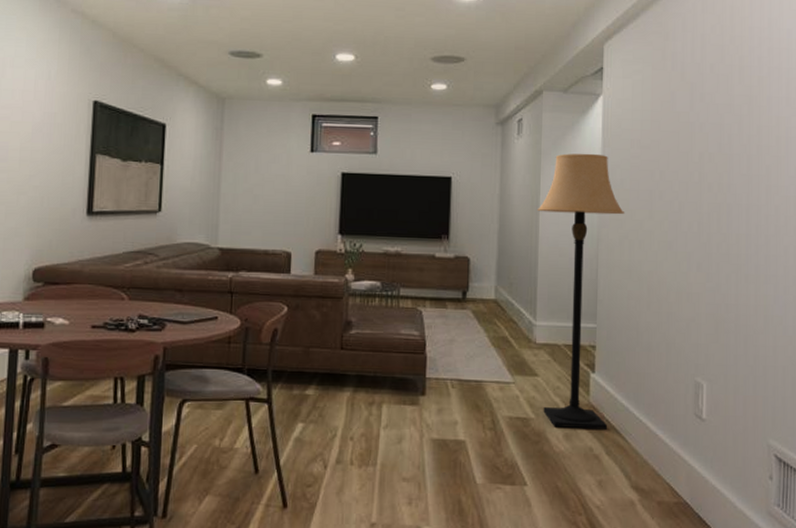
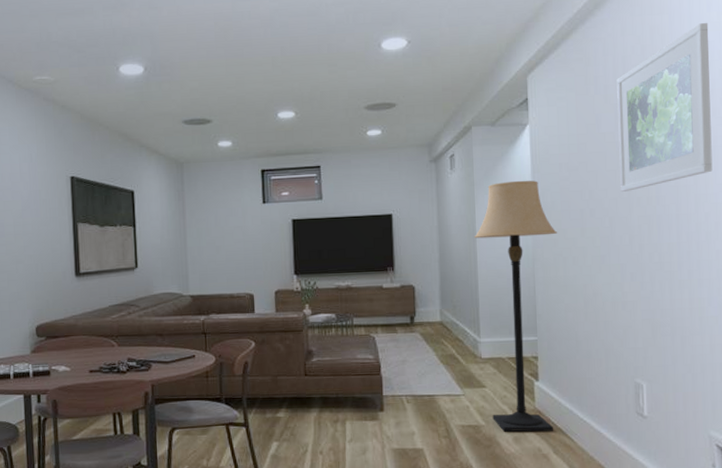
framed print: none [692,9,788,176] -> present [616,22,713,192]

